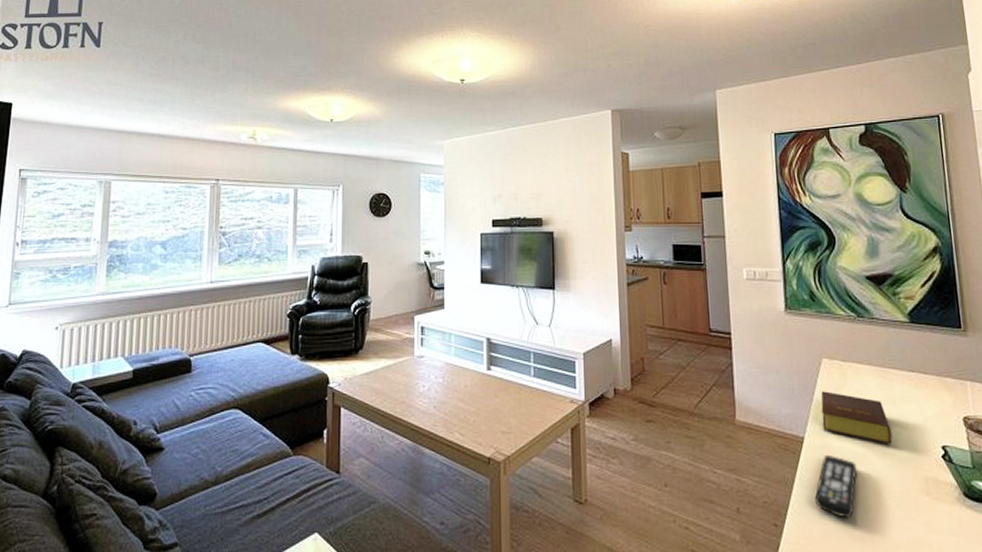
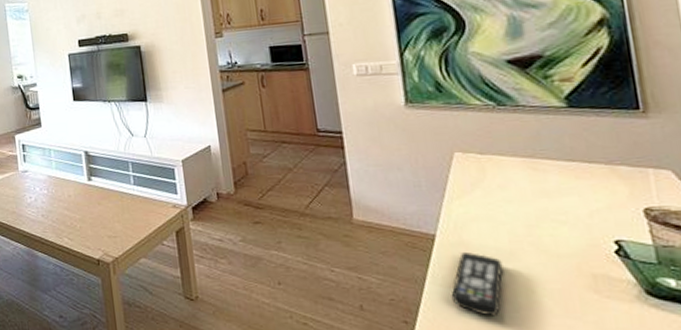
bible: present [821,391,892,444] -> none [454,186,548,240]

